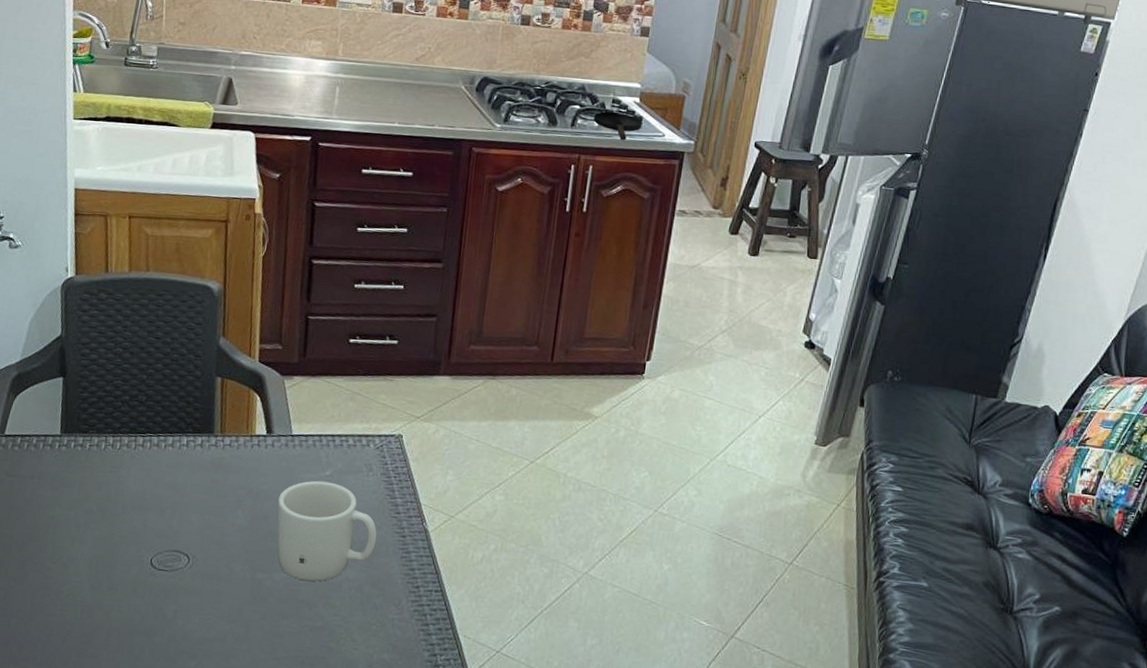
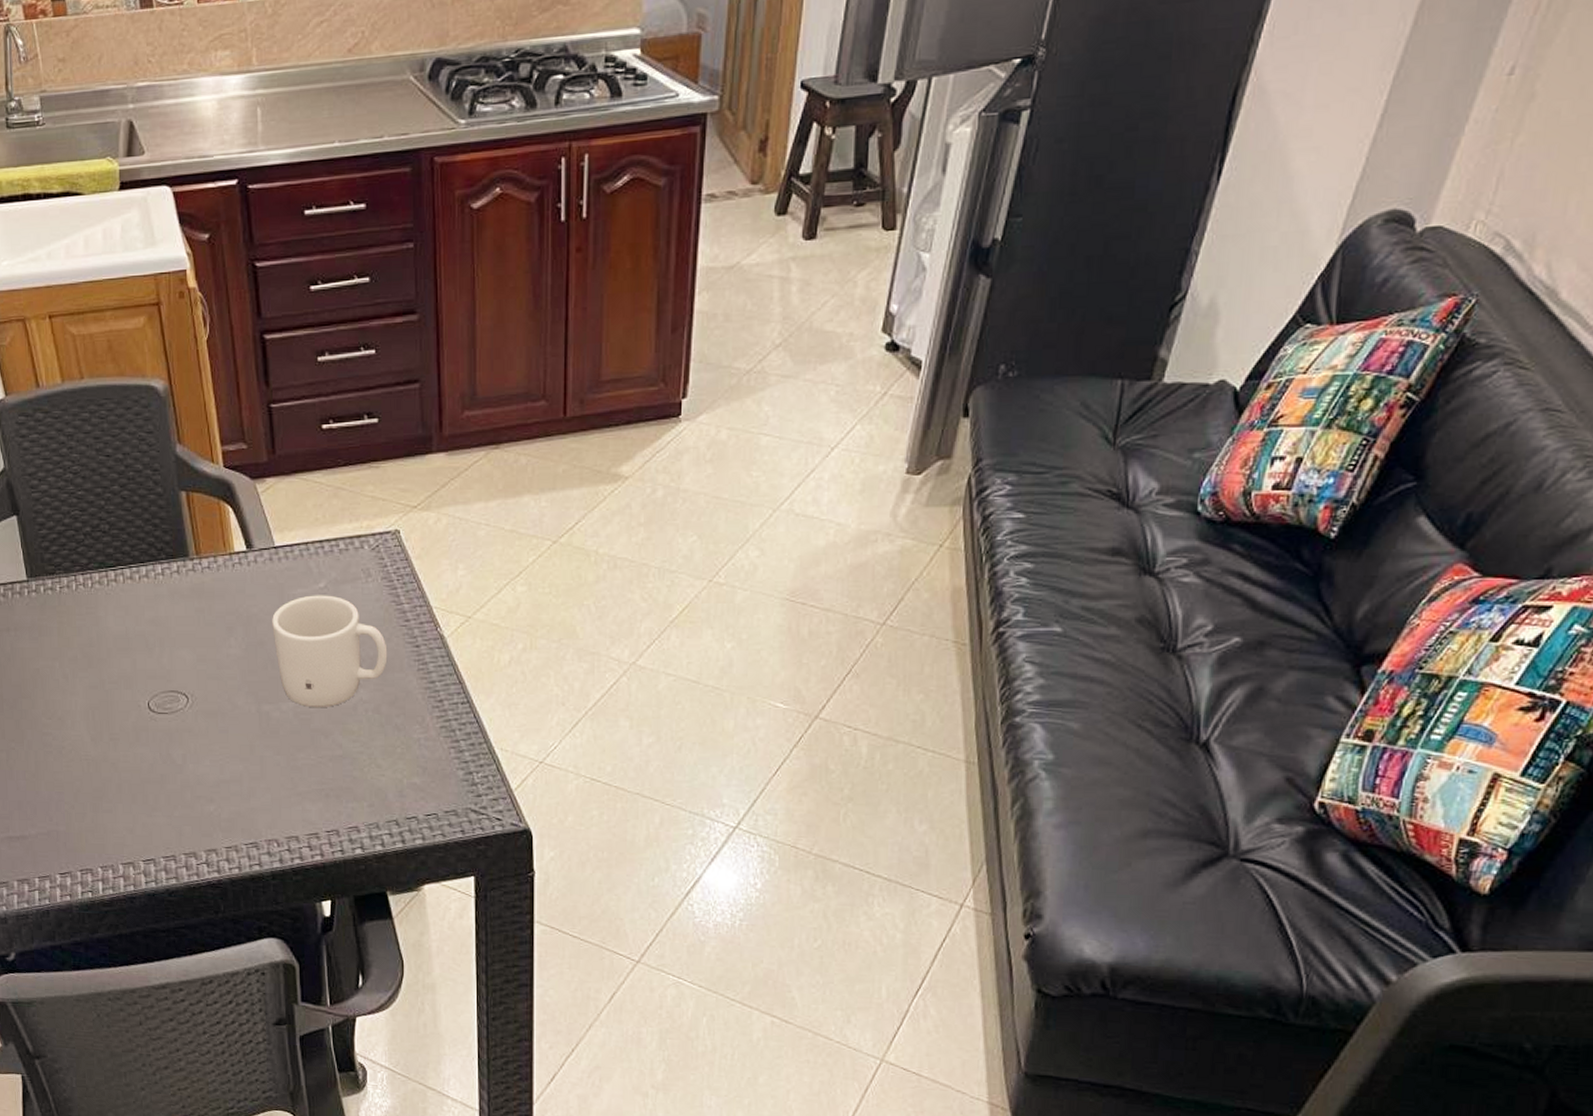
frying pan: present [594,111,643,141] -> none [583,74,648,113]

